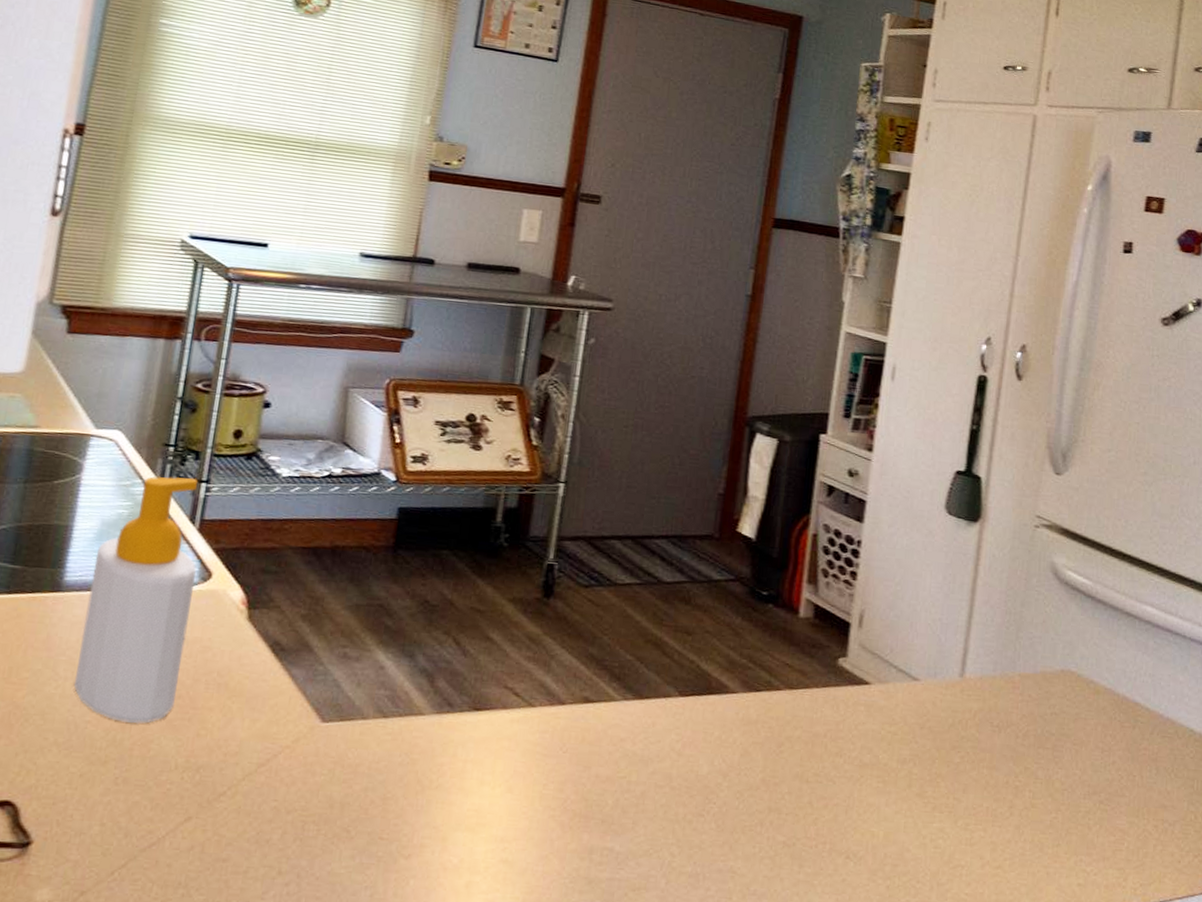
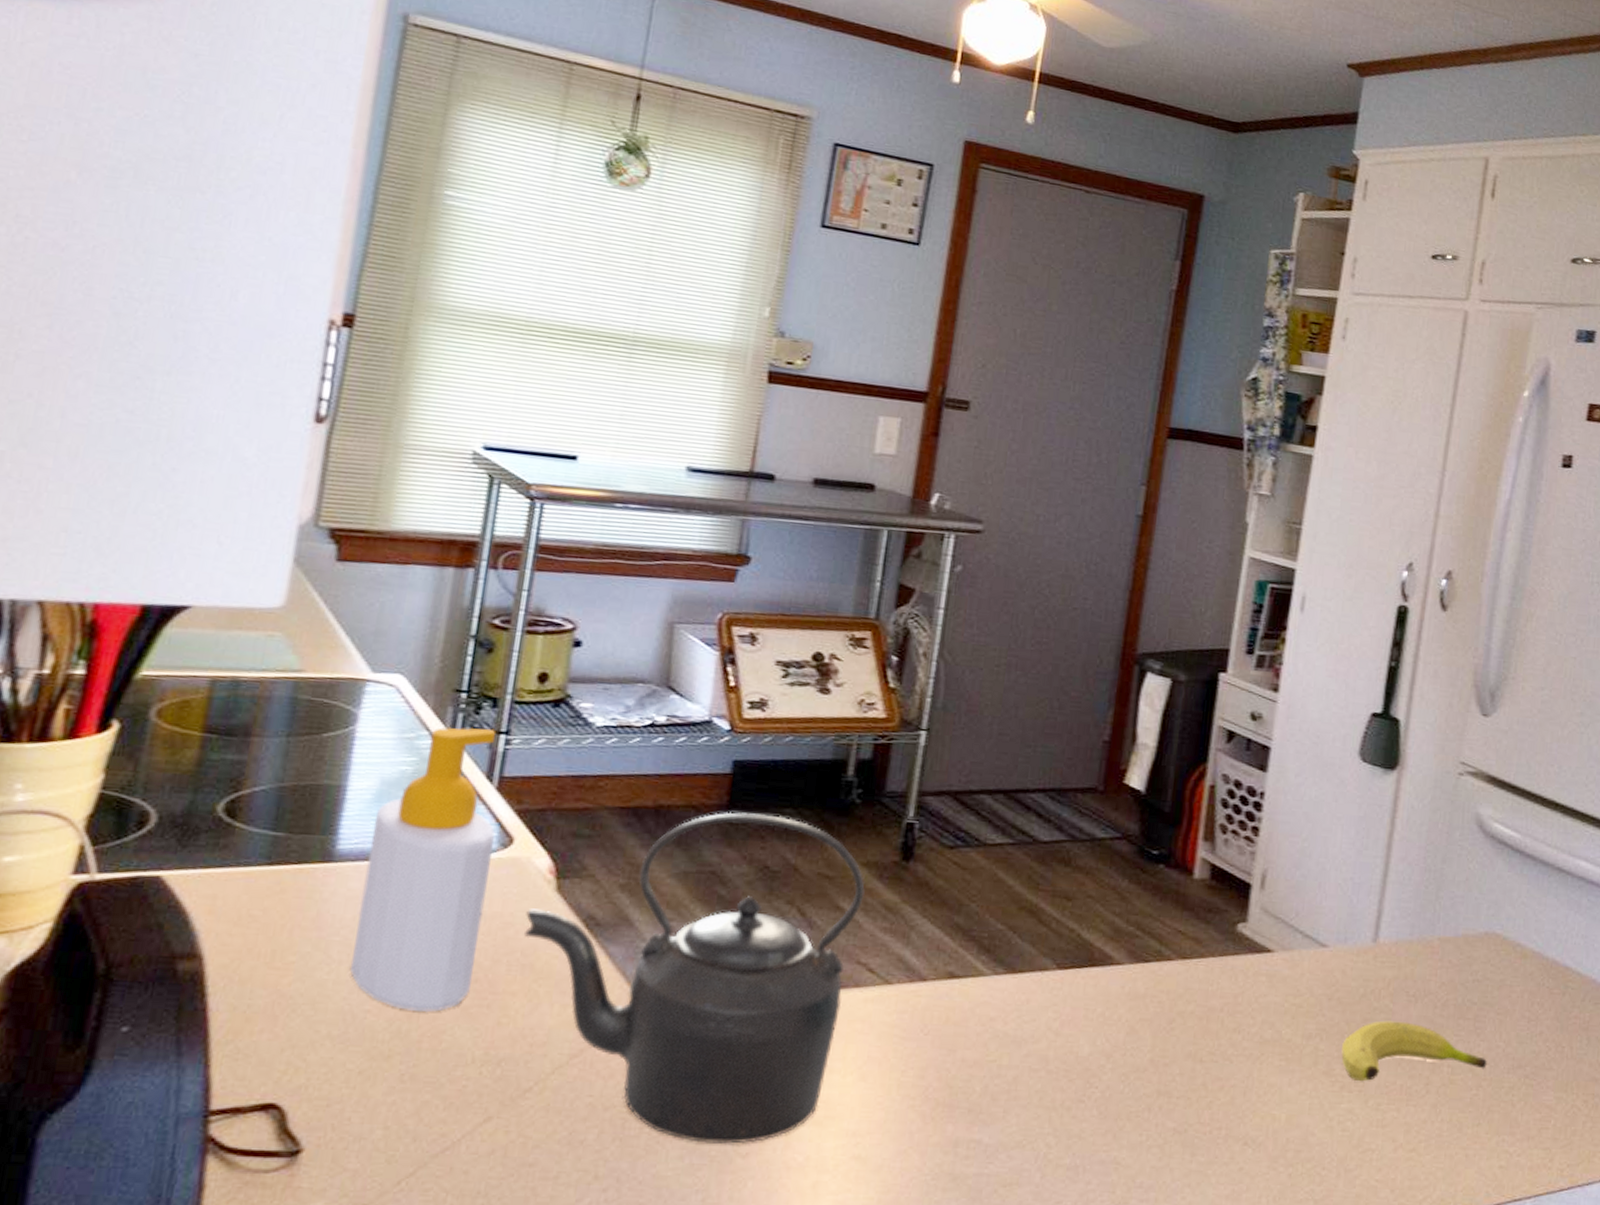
kettle: none [219,552,511,846] -> present [523,812,865,1144]
fruit: none [933,748,1065,804] -> present [1341,1020,1487,1082]

